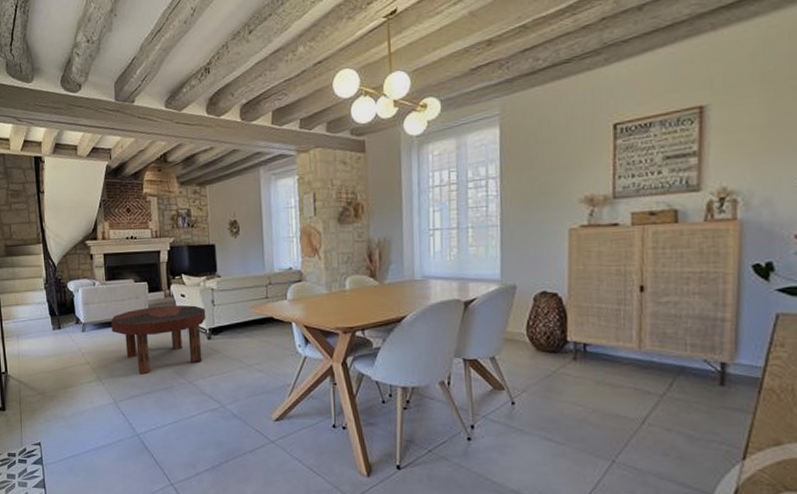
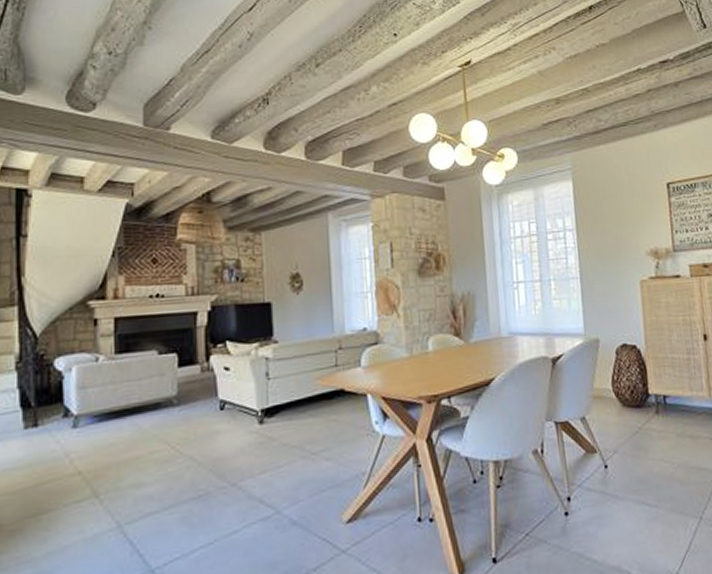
coffee table: present [111,305,206,375] -> none [120,380,258,482]

